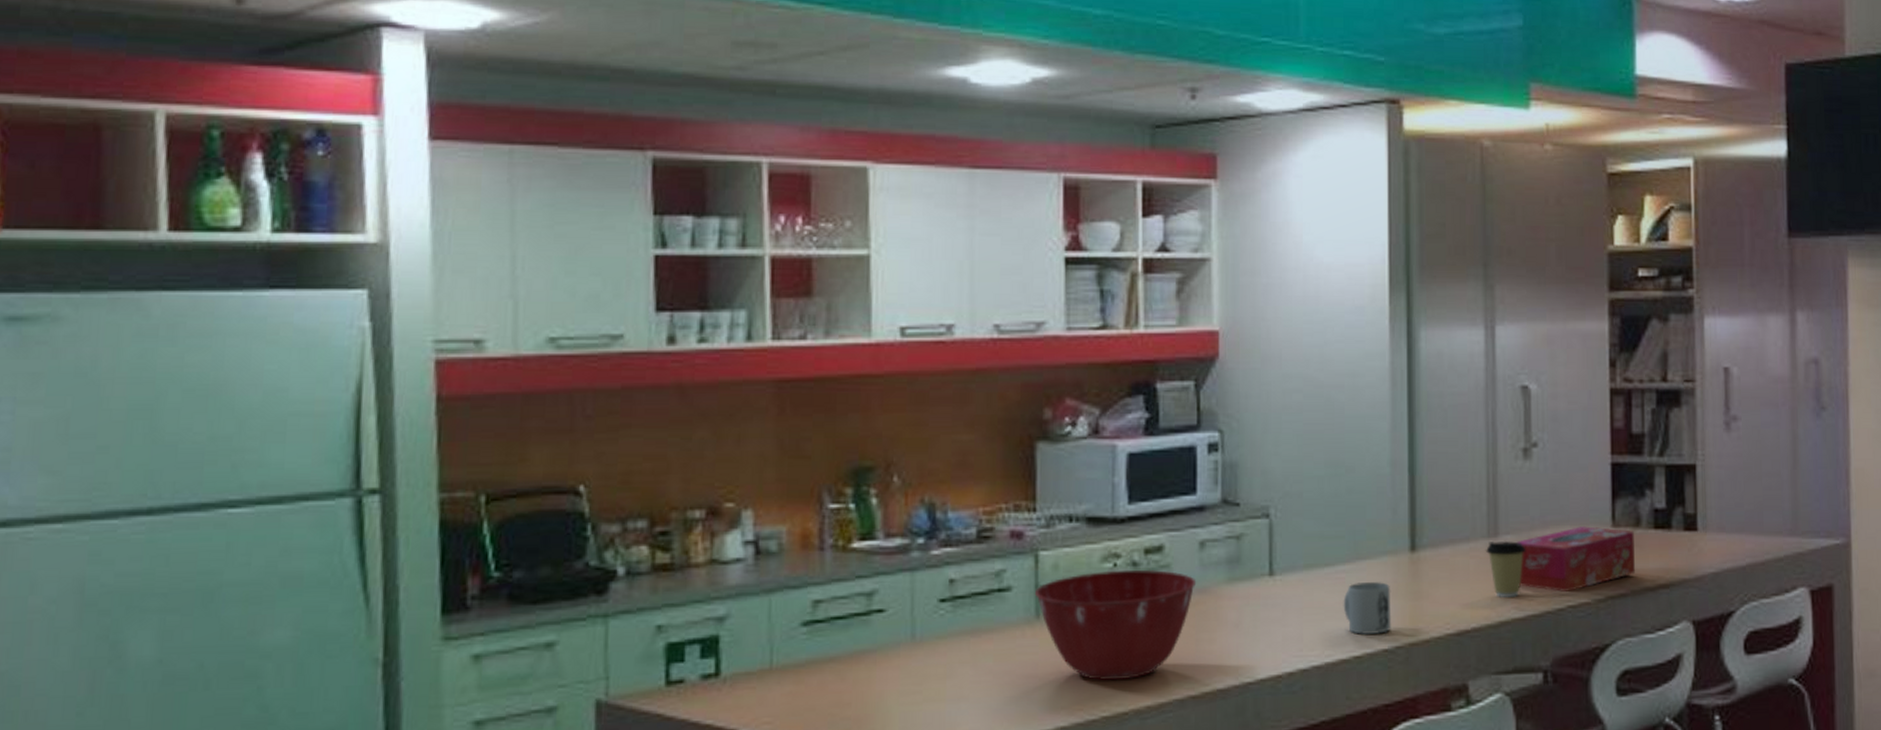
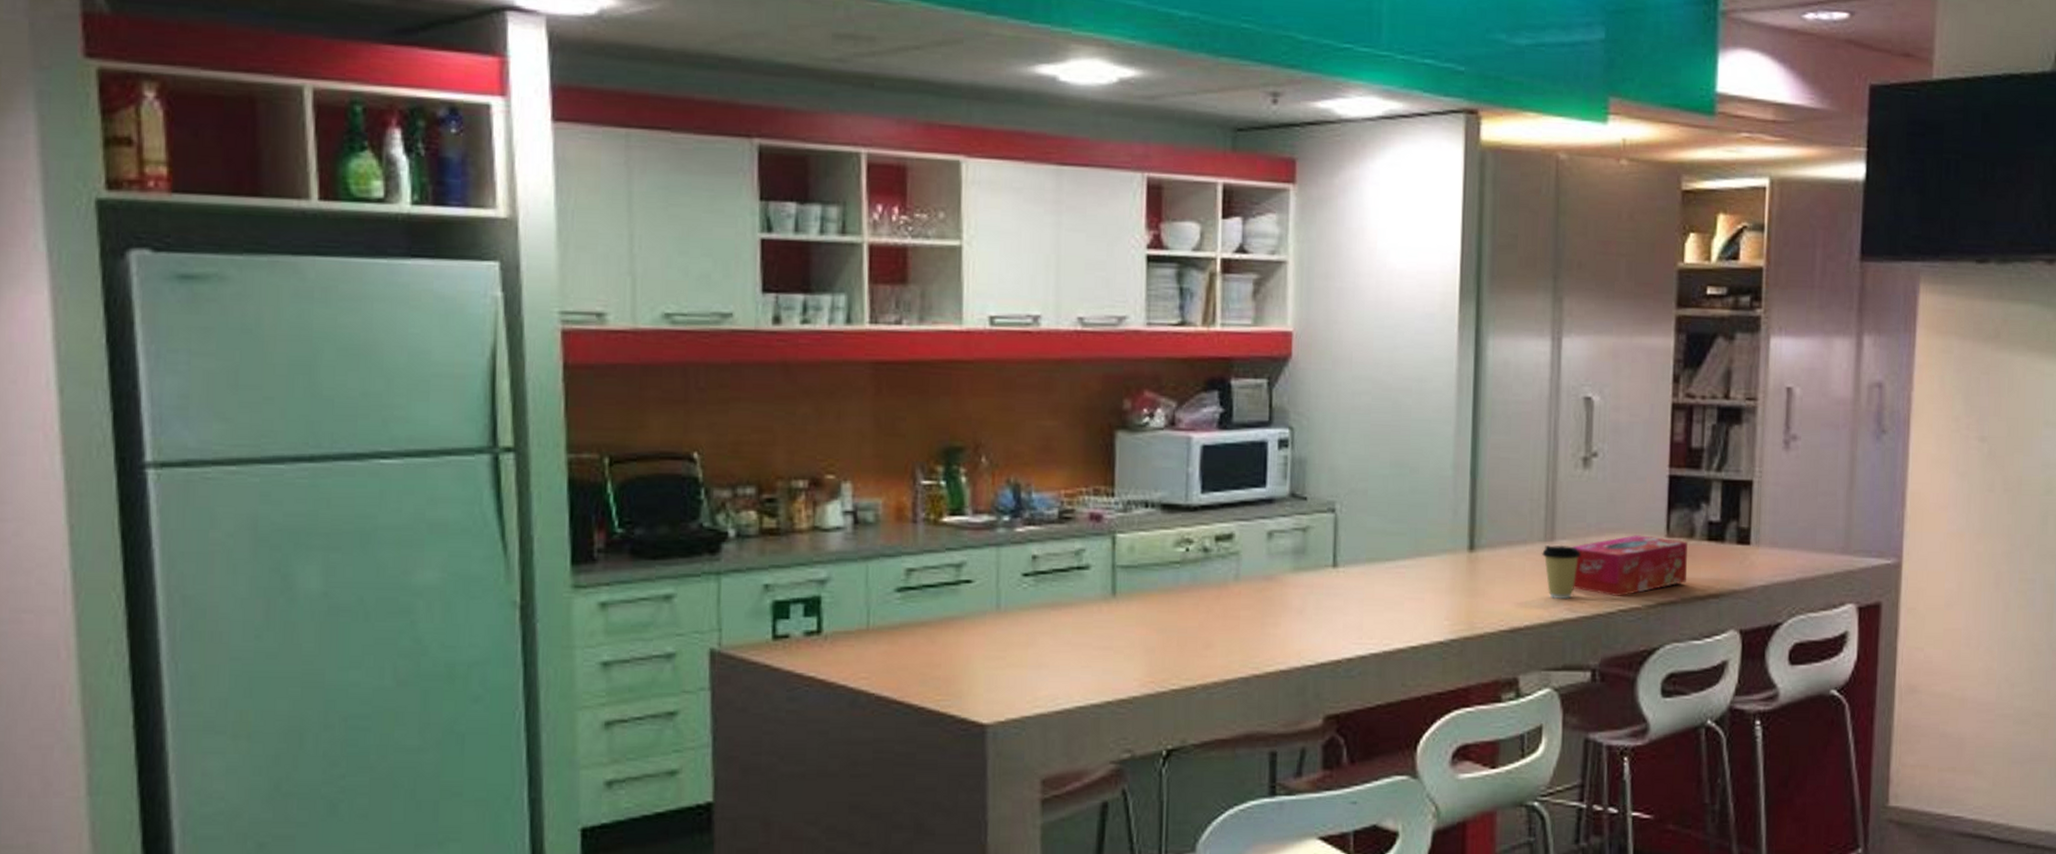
mixing bowl: present [1034,569,1197,681] -> none [1111,555,1264,657]
mug: present [1343,582,1392,635] -> none [1402,578,1449,627]

